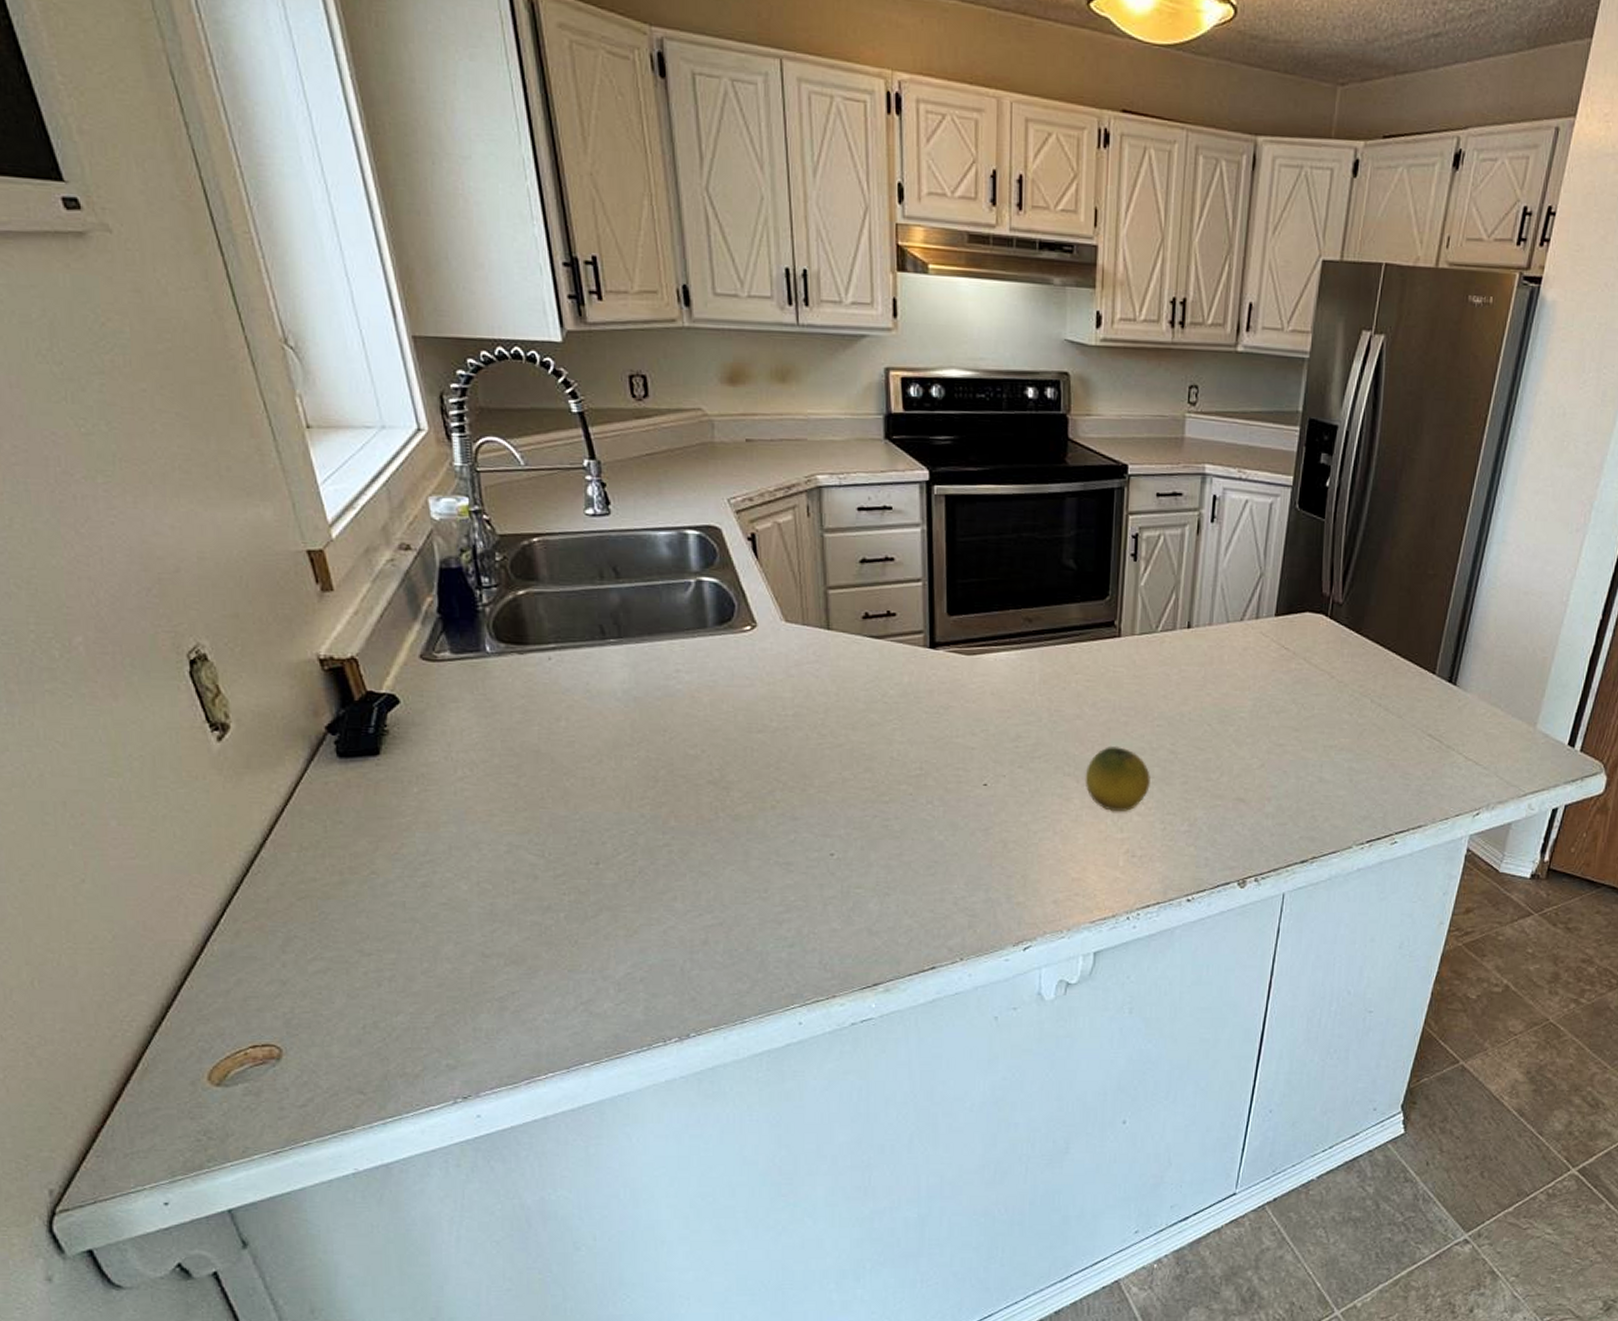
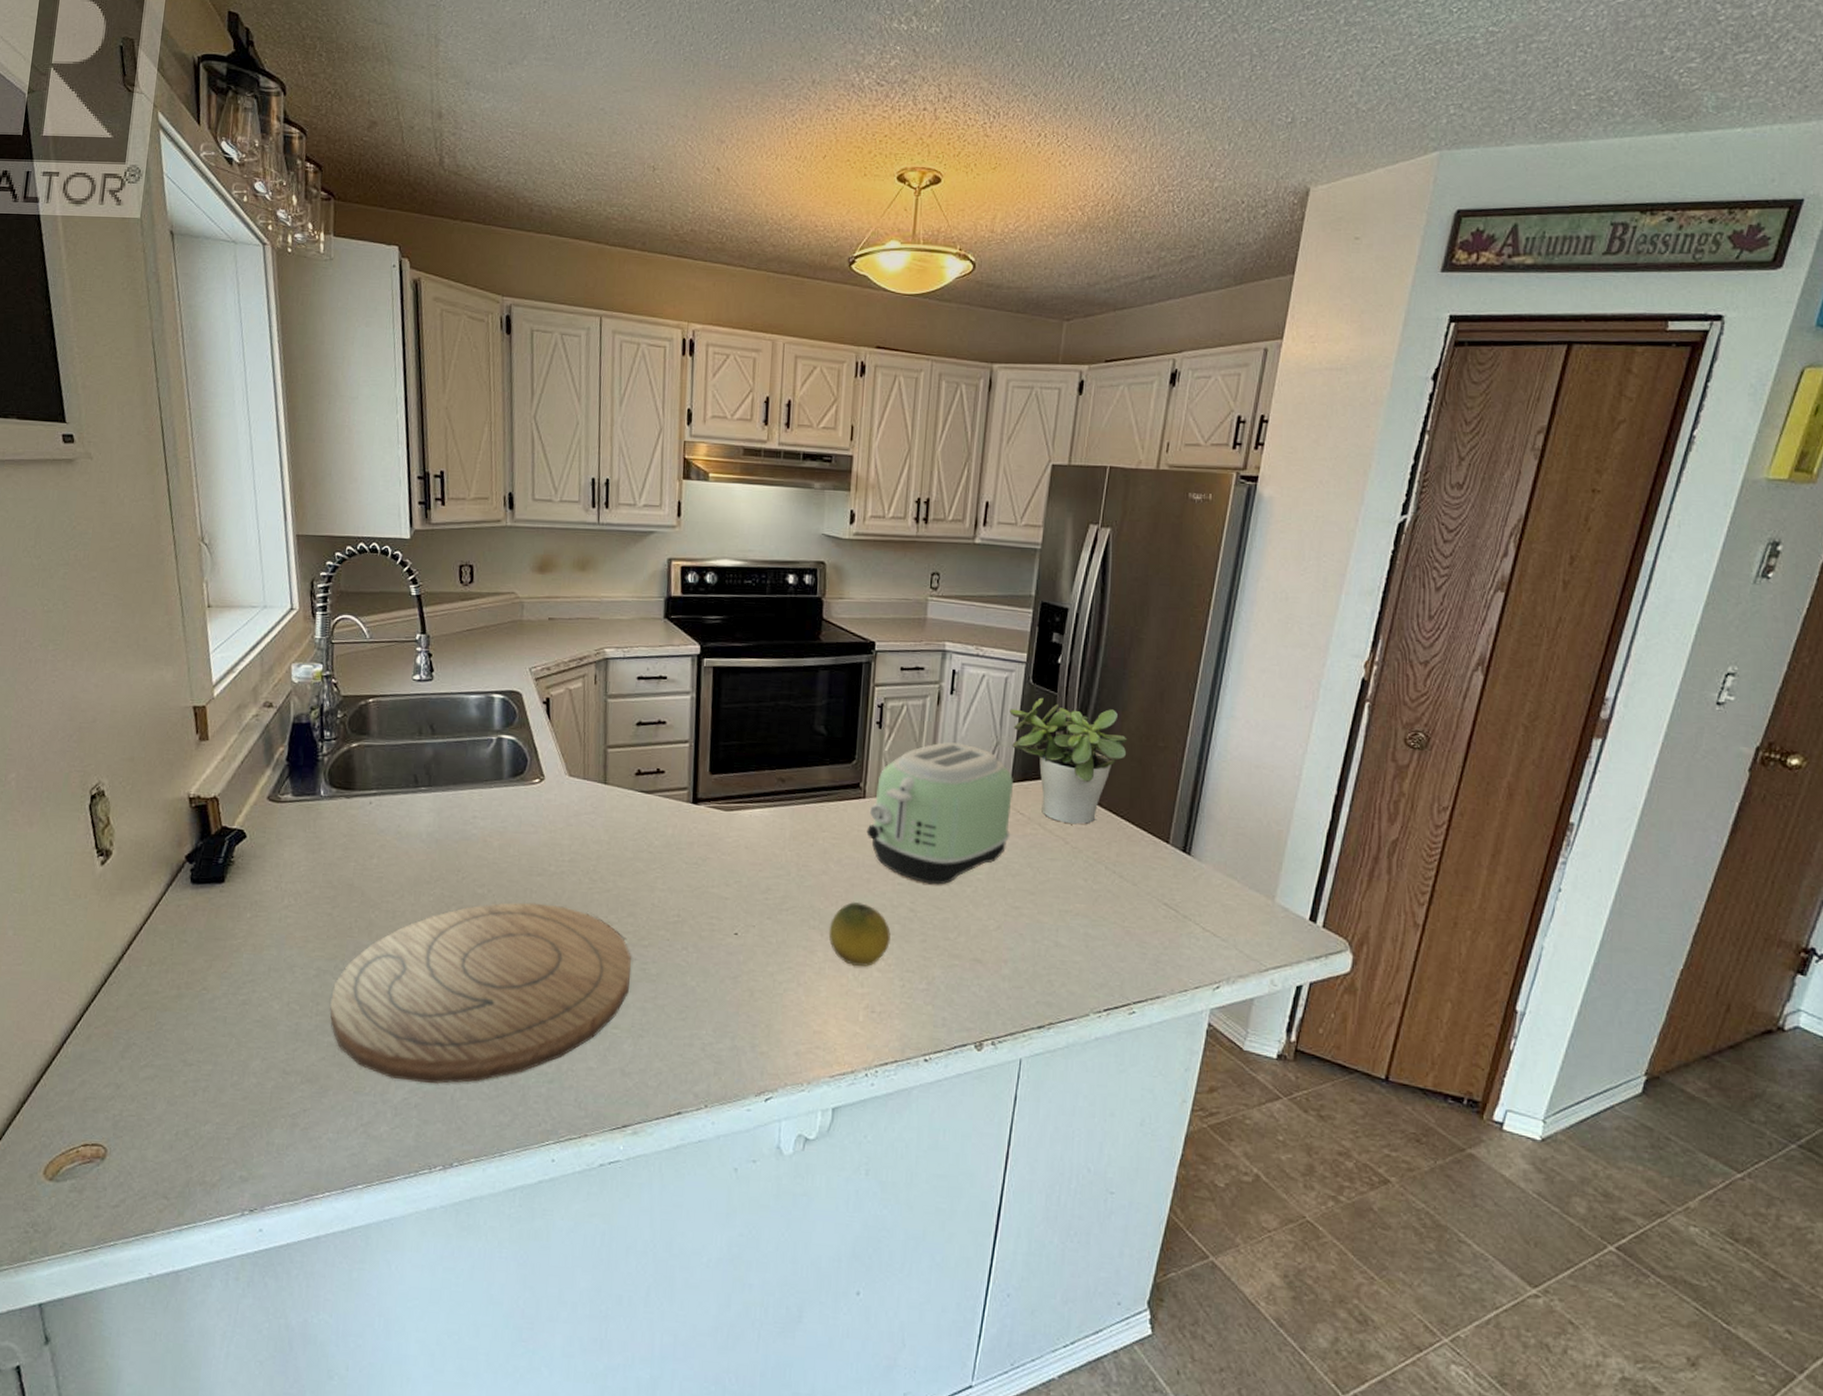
cutting board: none [529,762,872,957] -> present [330,902,631,1084]
toaster: none [1123,575,1278,725] -> present [866,742,1013,885]
potted plant: none [1274,524,1397,658] -> present [1009,697,1128,825]

